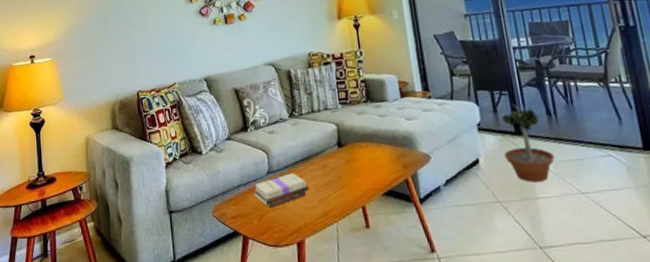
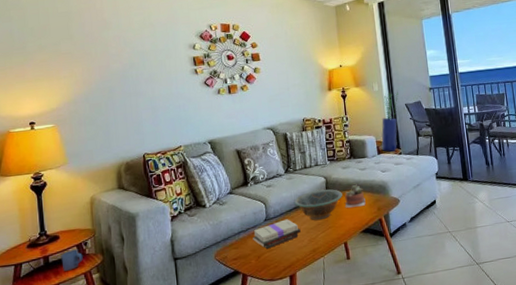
mug: none [57,193,78,217] -> present [61,249,83,271]
decorative bowl: none [299,138,358,177] -> present [293,189,343,221]
succulent plant: none [361,134,388,164] -> present [345,184,366,209]
vase: none [404,18,425,95] -> present [381,90,398,152]
potted tree: present [501,104,555,182] -> none [454,157,490,216]

